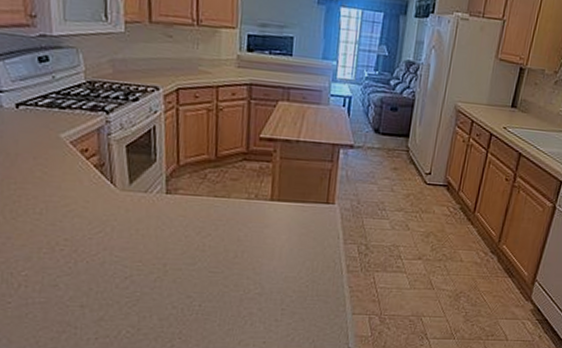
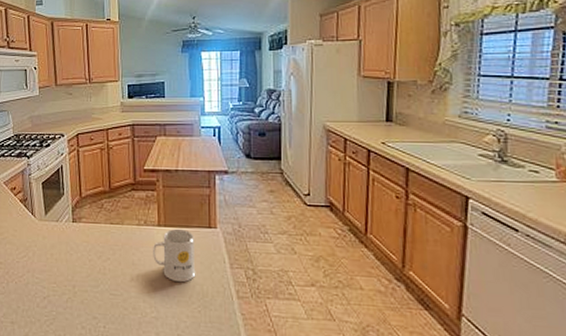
mug: none [262,203,310,259] -> present [153,228,196,283]

